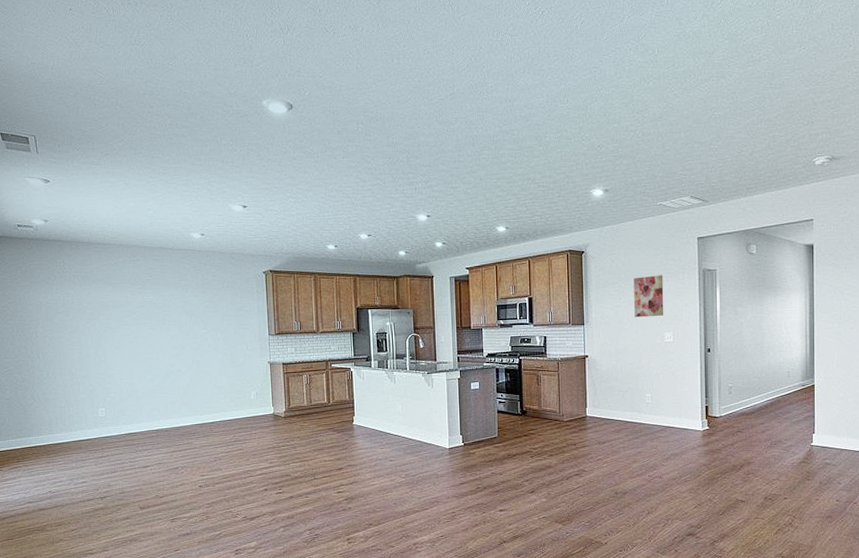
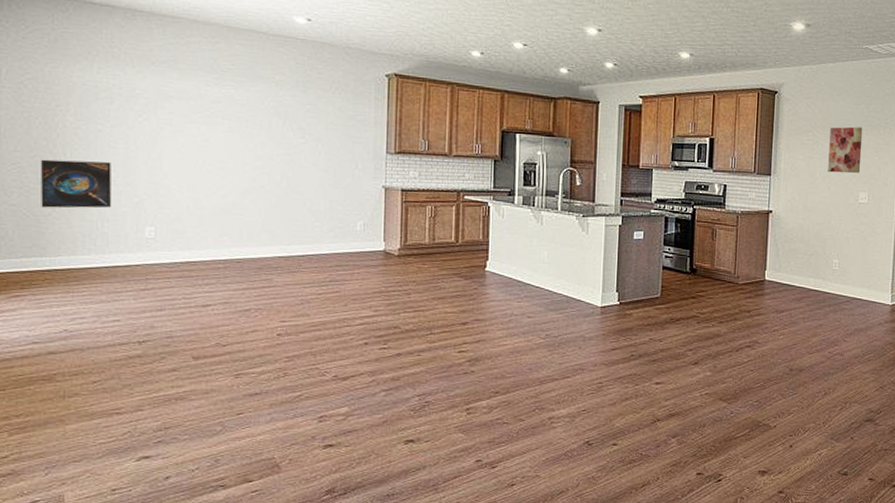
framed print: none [22,361,74,399] -> present [40,159,112,208]

